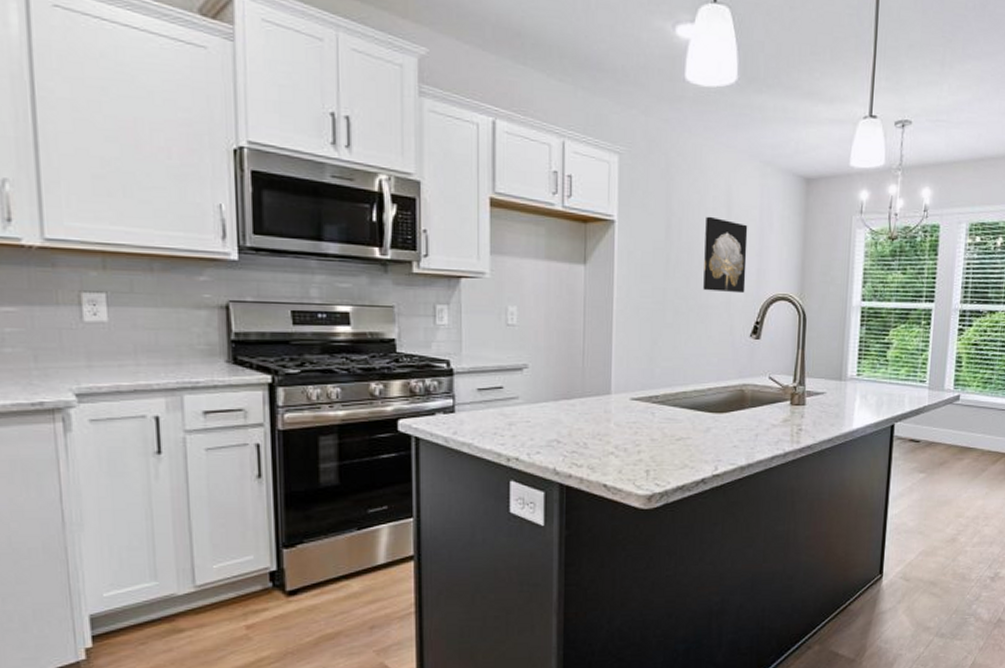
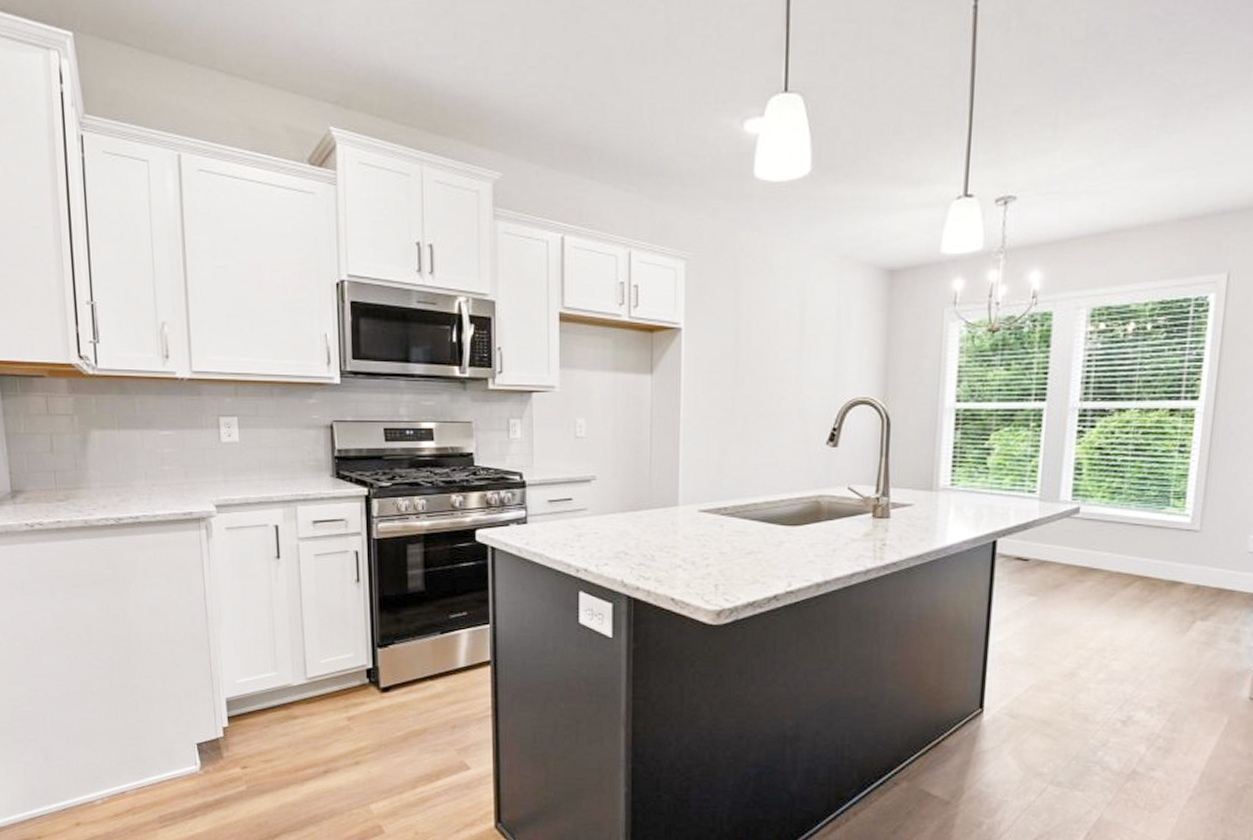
wall art: present [703,216,748,294] -> none [775,318,824,398]

